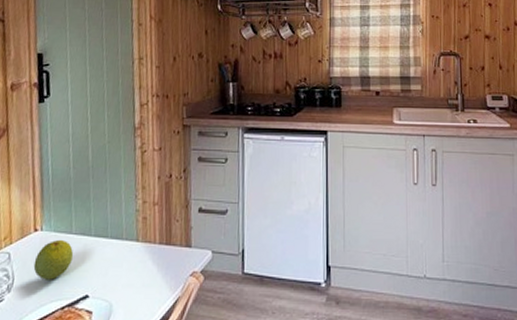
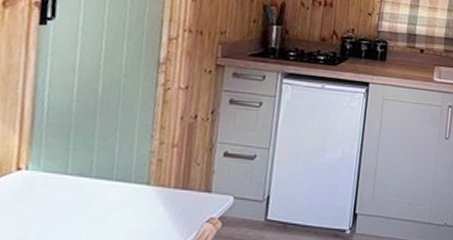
fruit: present [33,239,74,280] -> none [10,180,67,226]

